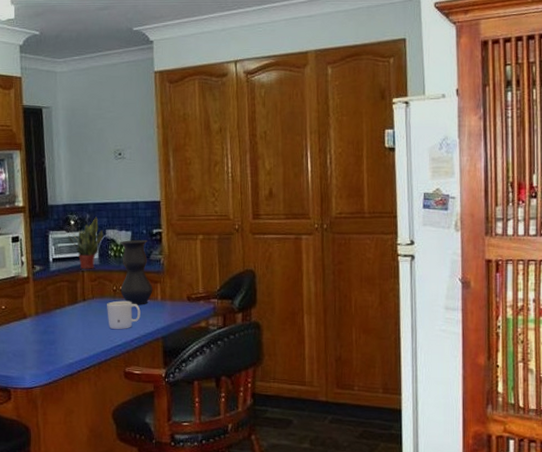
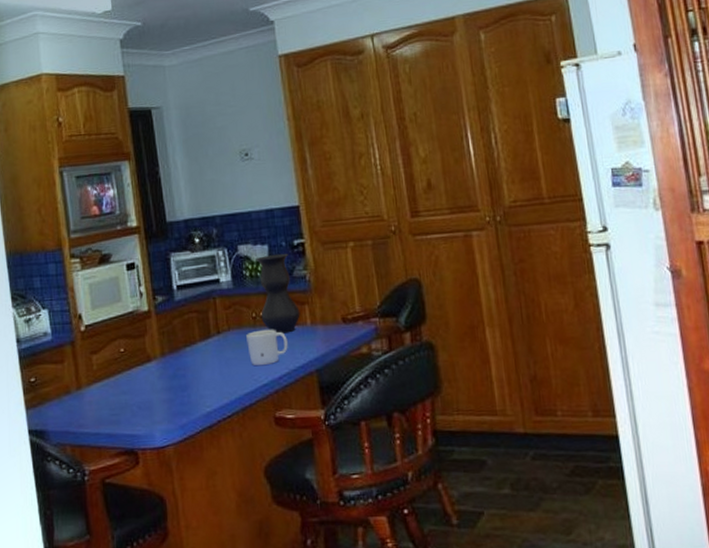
potted plant: present [68,217,104,269] -> none [193,231,236,295]

